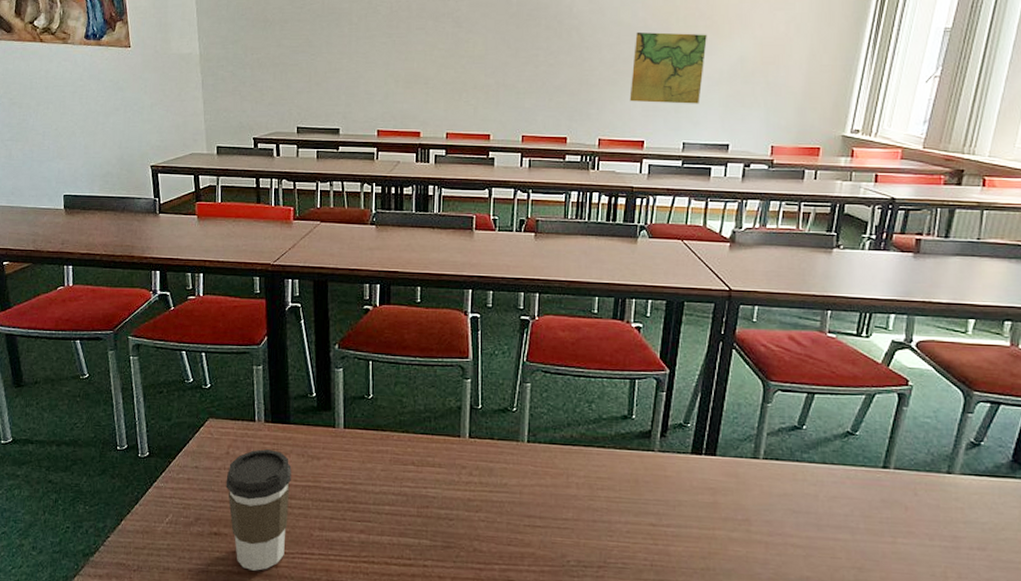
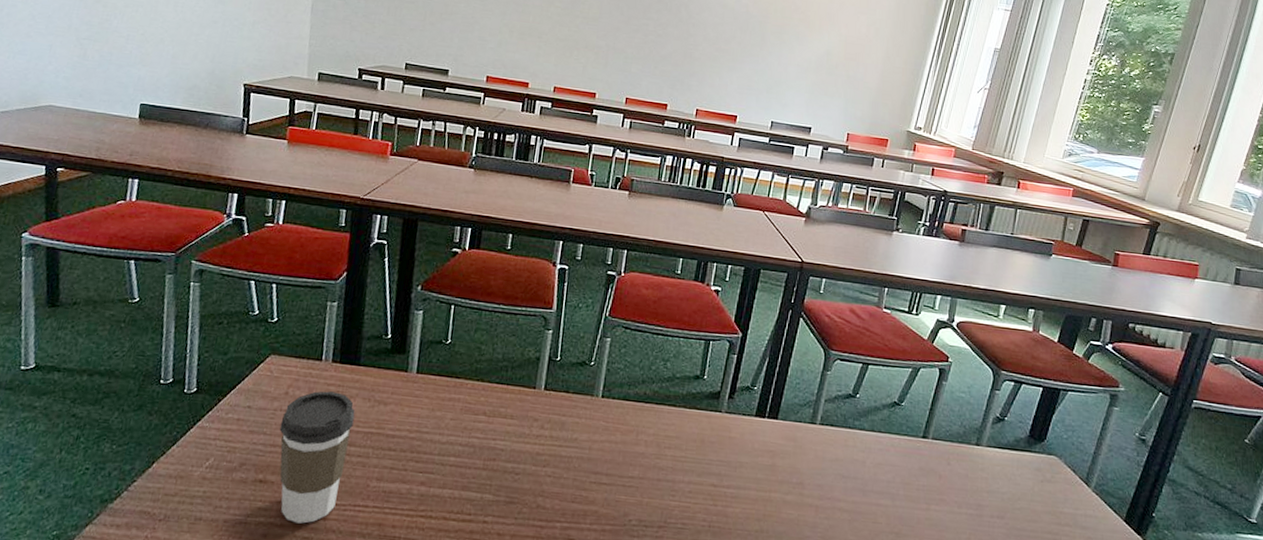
map: present [629,31,707,104] -> none [727,16,800,88]

